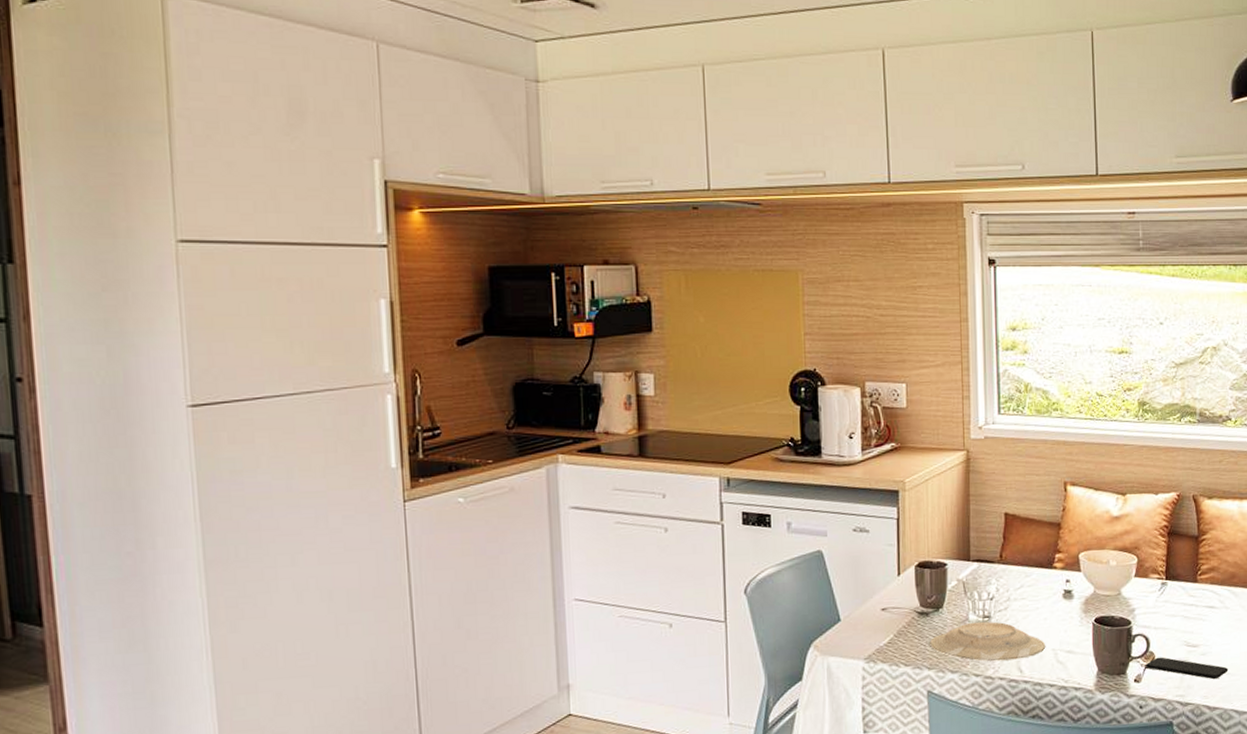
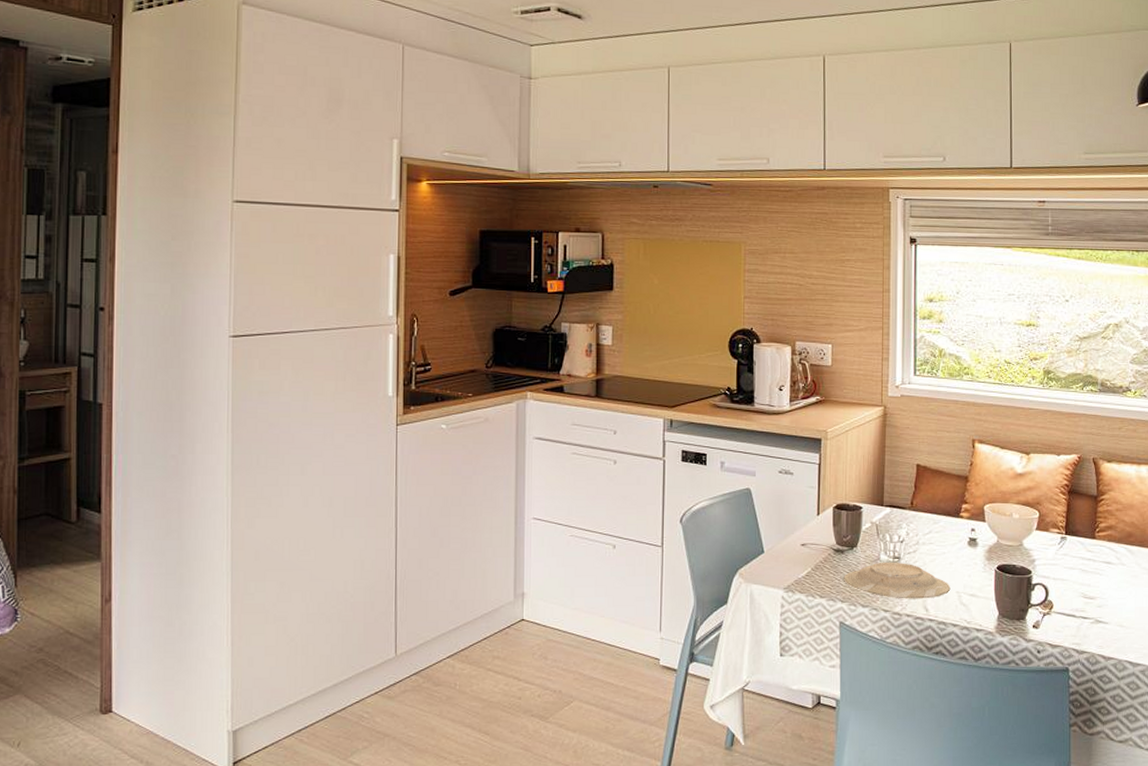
smartphone: present [1146,657,1229,680] -> none [1044,606,1124,631]

